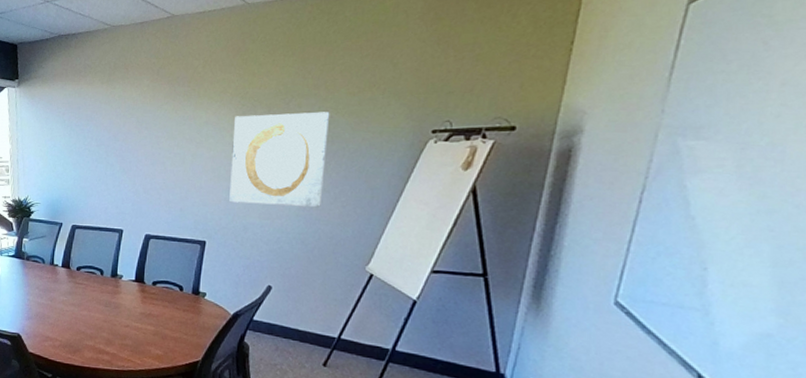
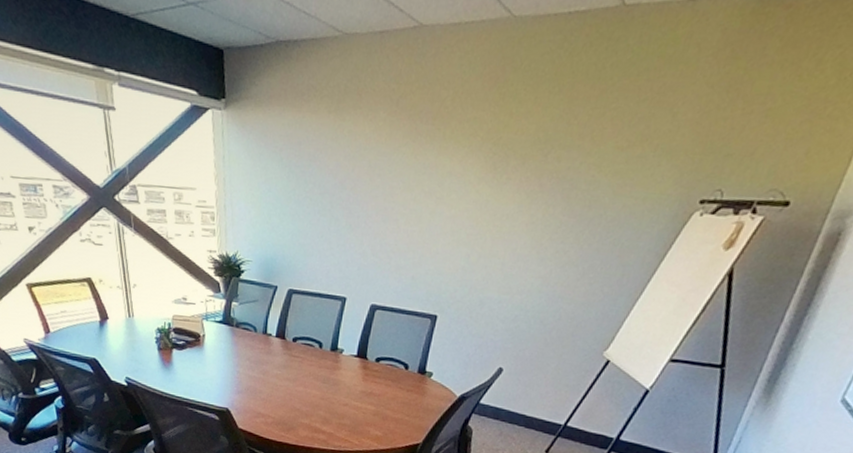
wall art: present [229,112,330,208] -> none [467,167,592,284]

